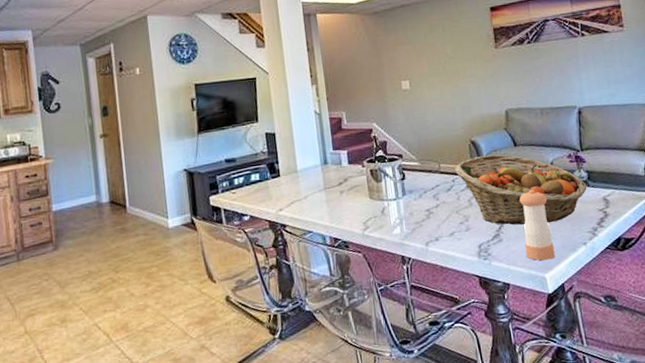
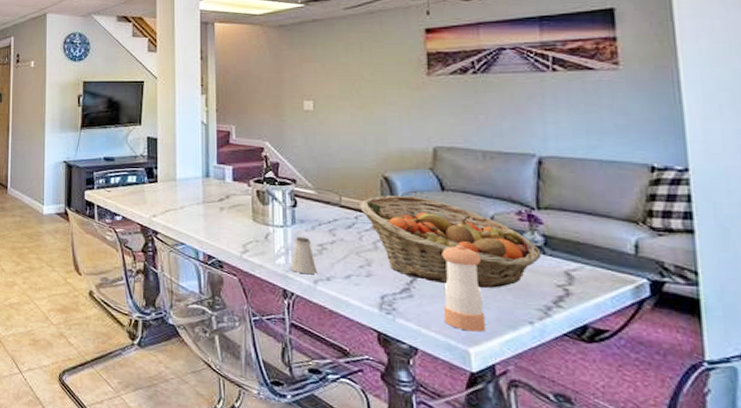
saltshaker: none [405,205,428,239] -> present [290,236,318,275]

